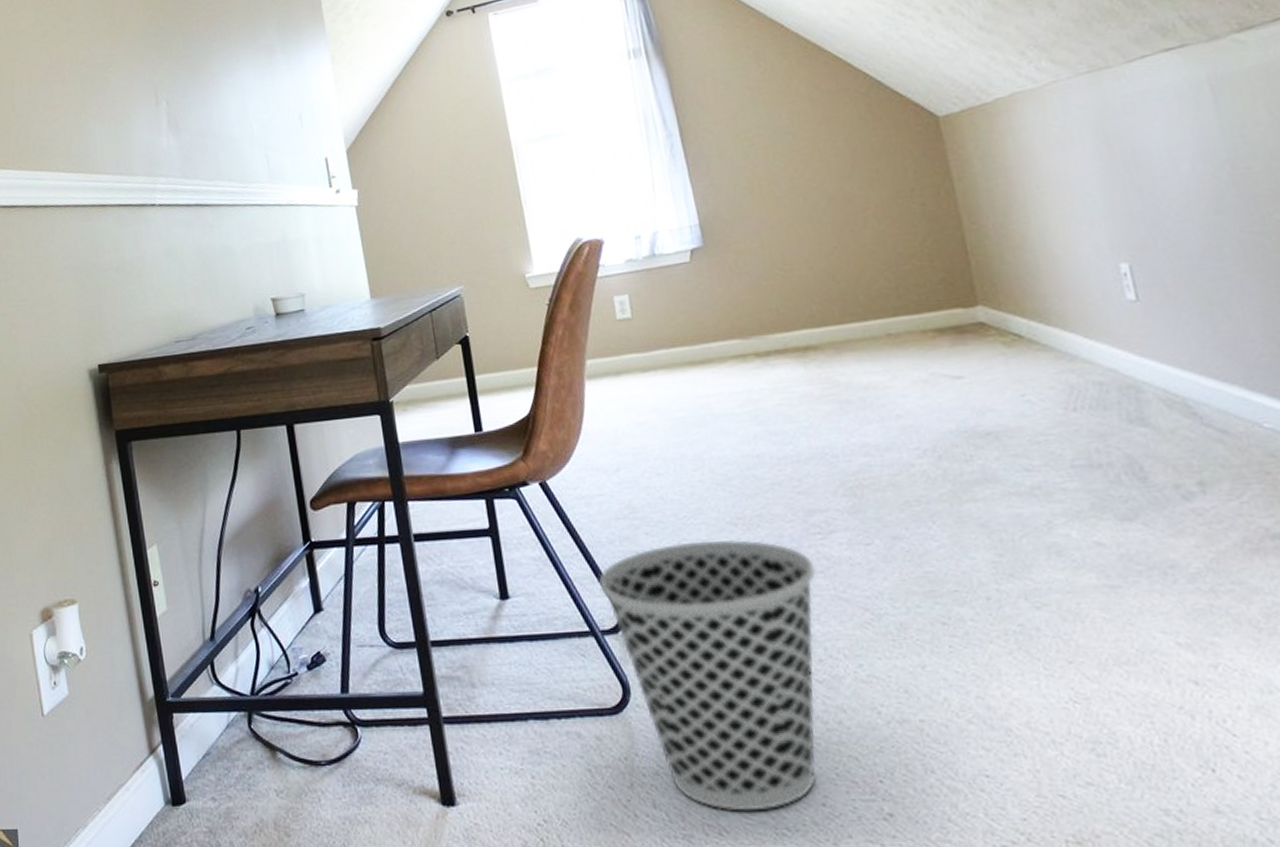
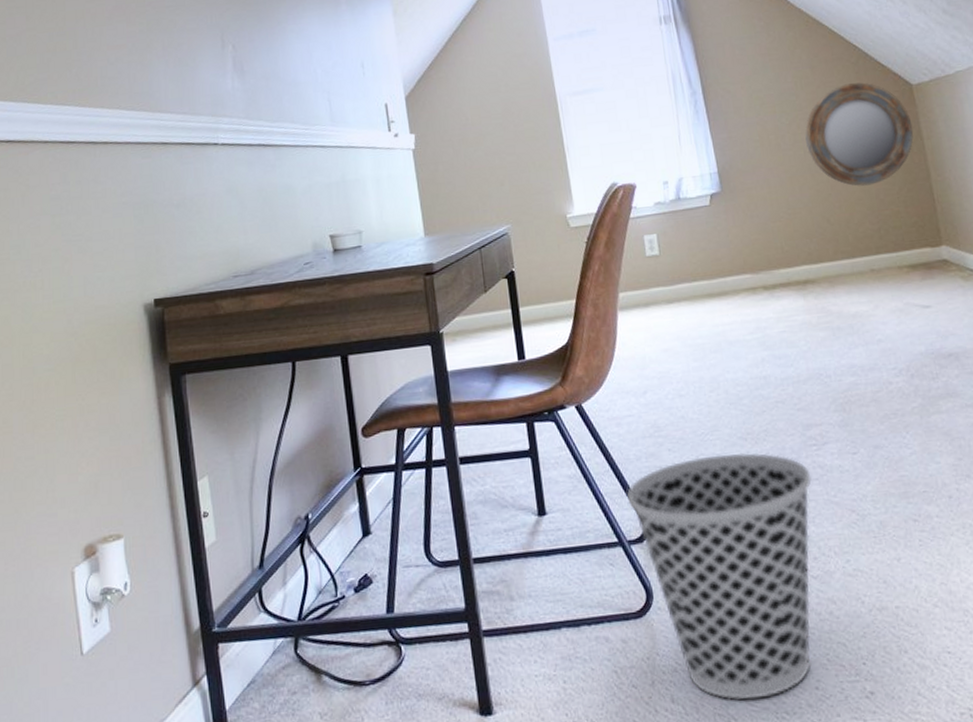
home mirror: none [804,116,941,238] -> present [805,82,914,186]

